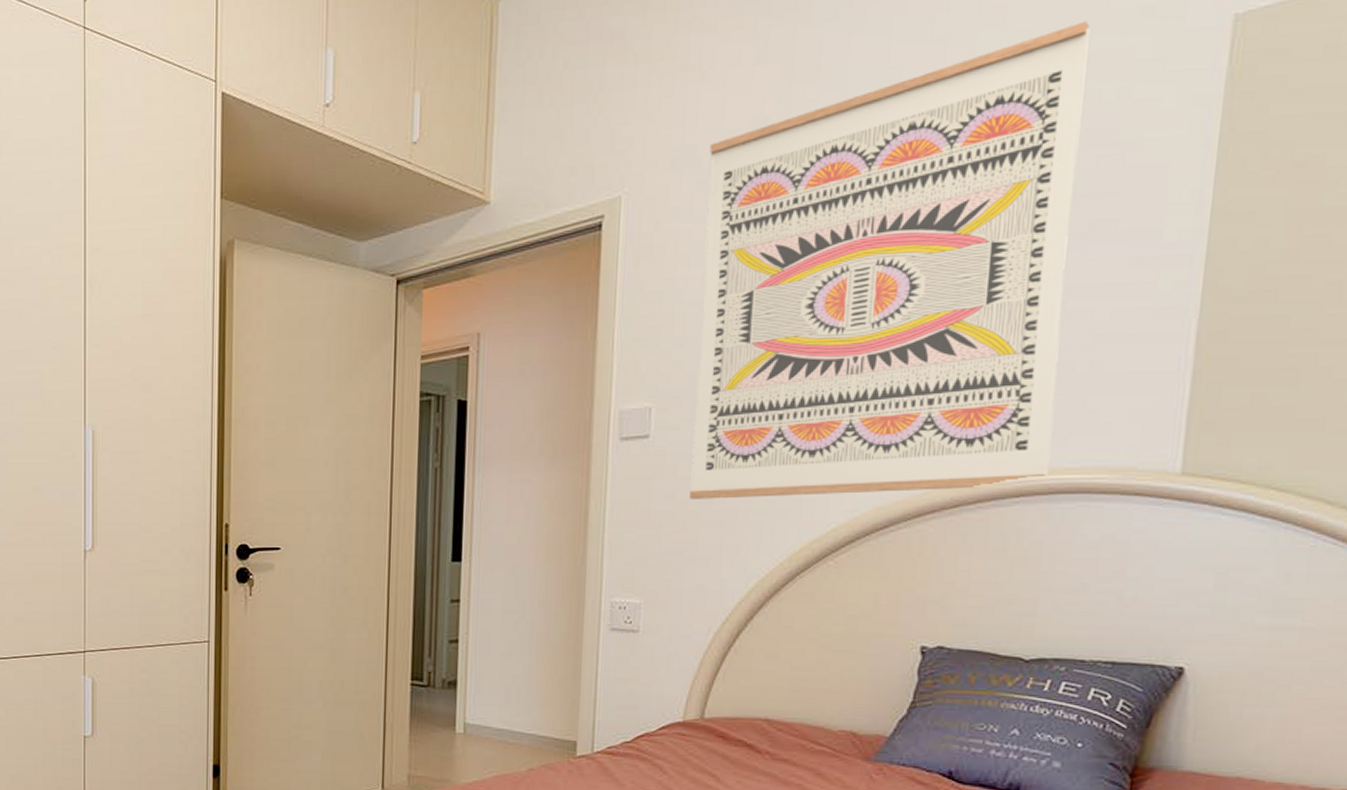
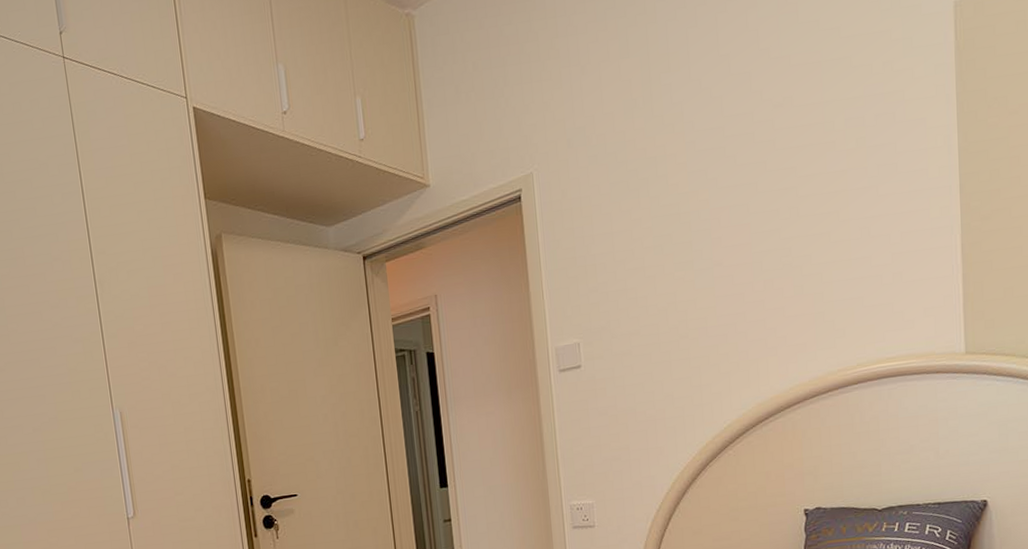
wall art: present [688,20,1090,499] -> none [595,11,875,414]

